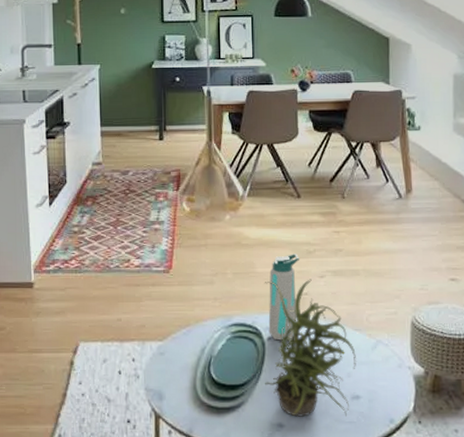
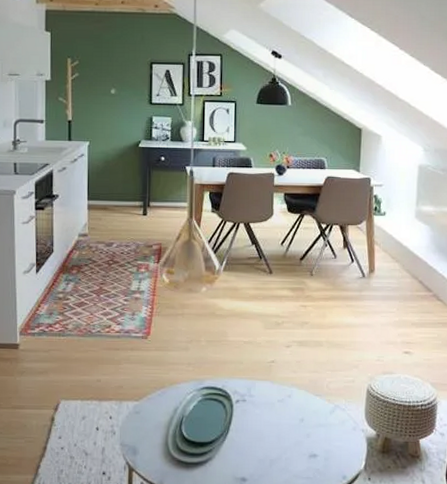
potted plant: present [264,279,356,418] -> none [231,348,315,473]
water bottle: present [268,254,299,341] -> none [237,325,268,403]

